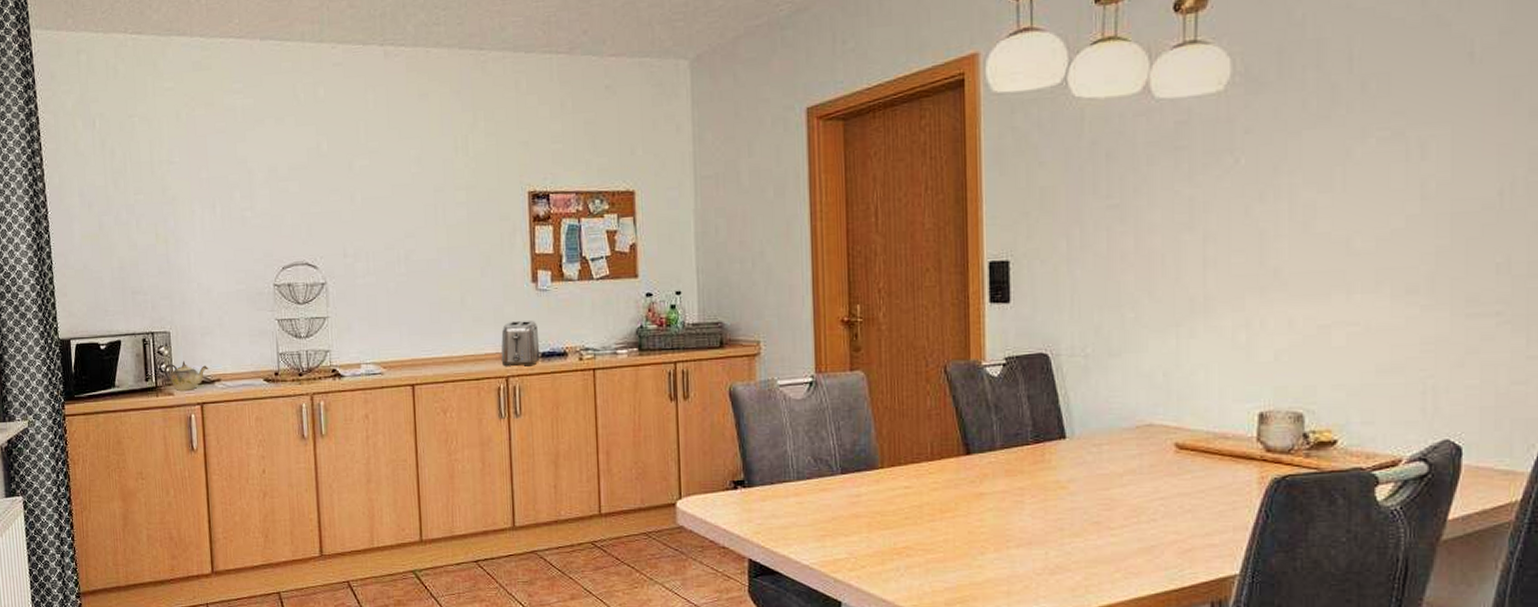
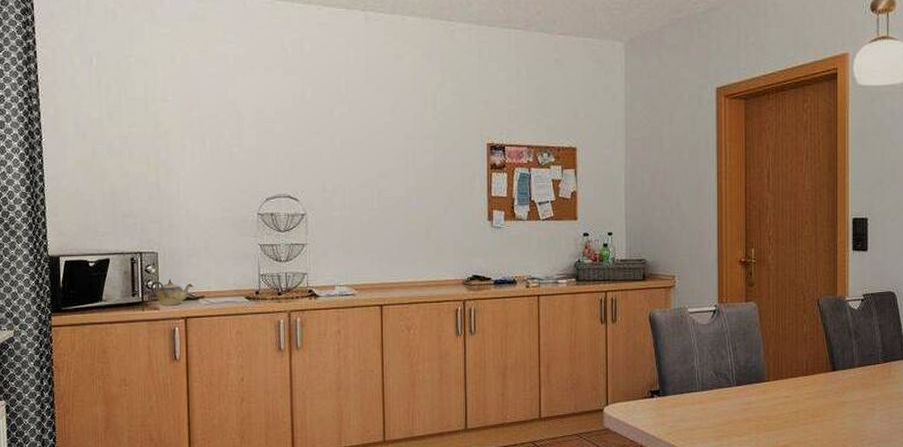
toaster: present [501,320,540,367] -> none [459,252,493,292]

